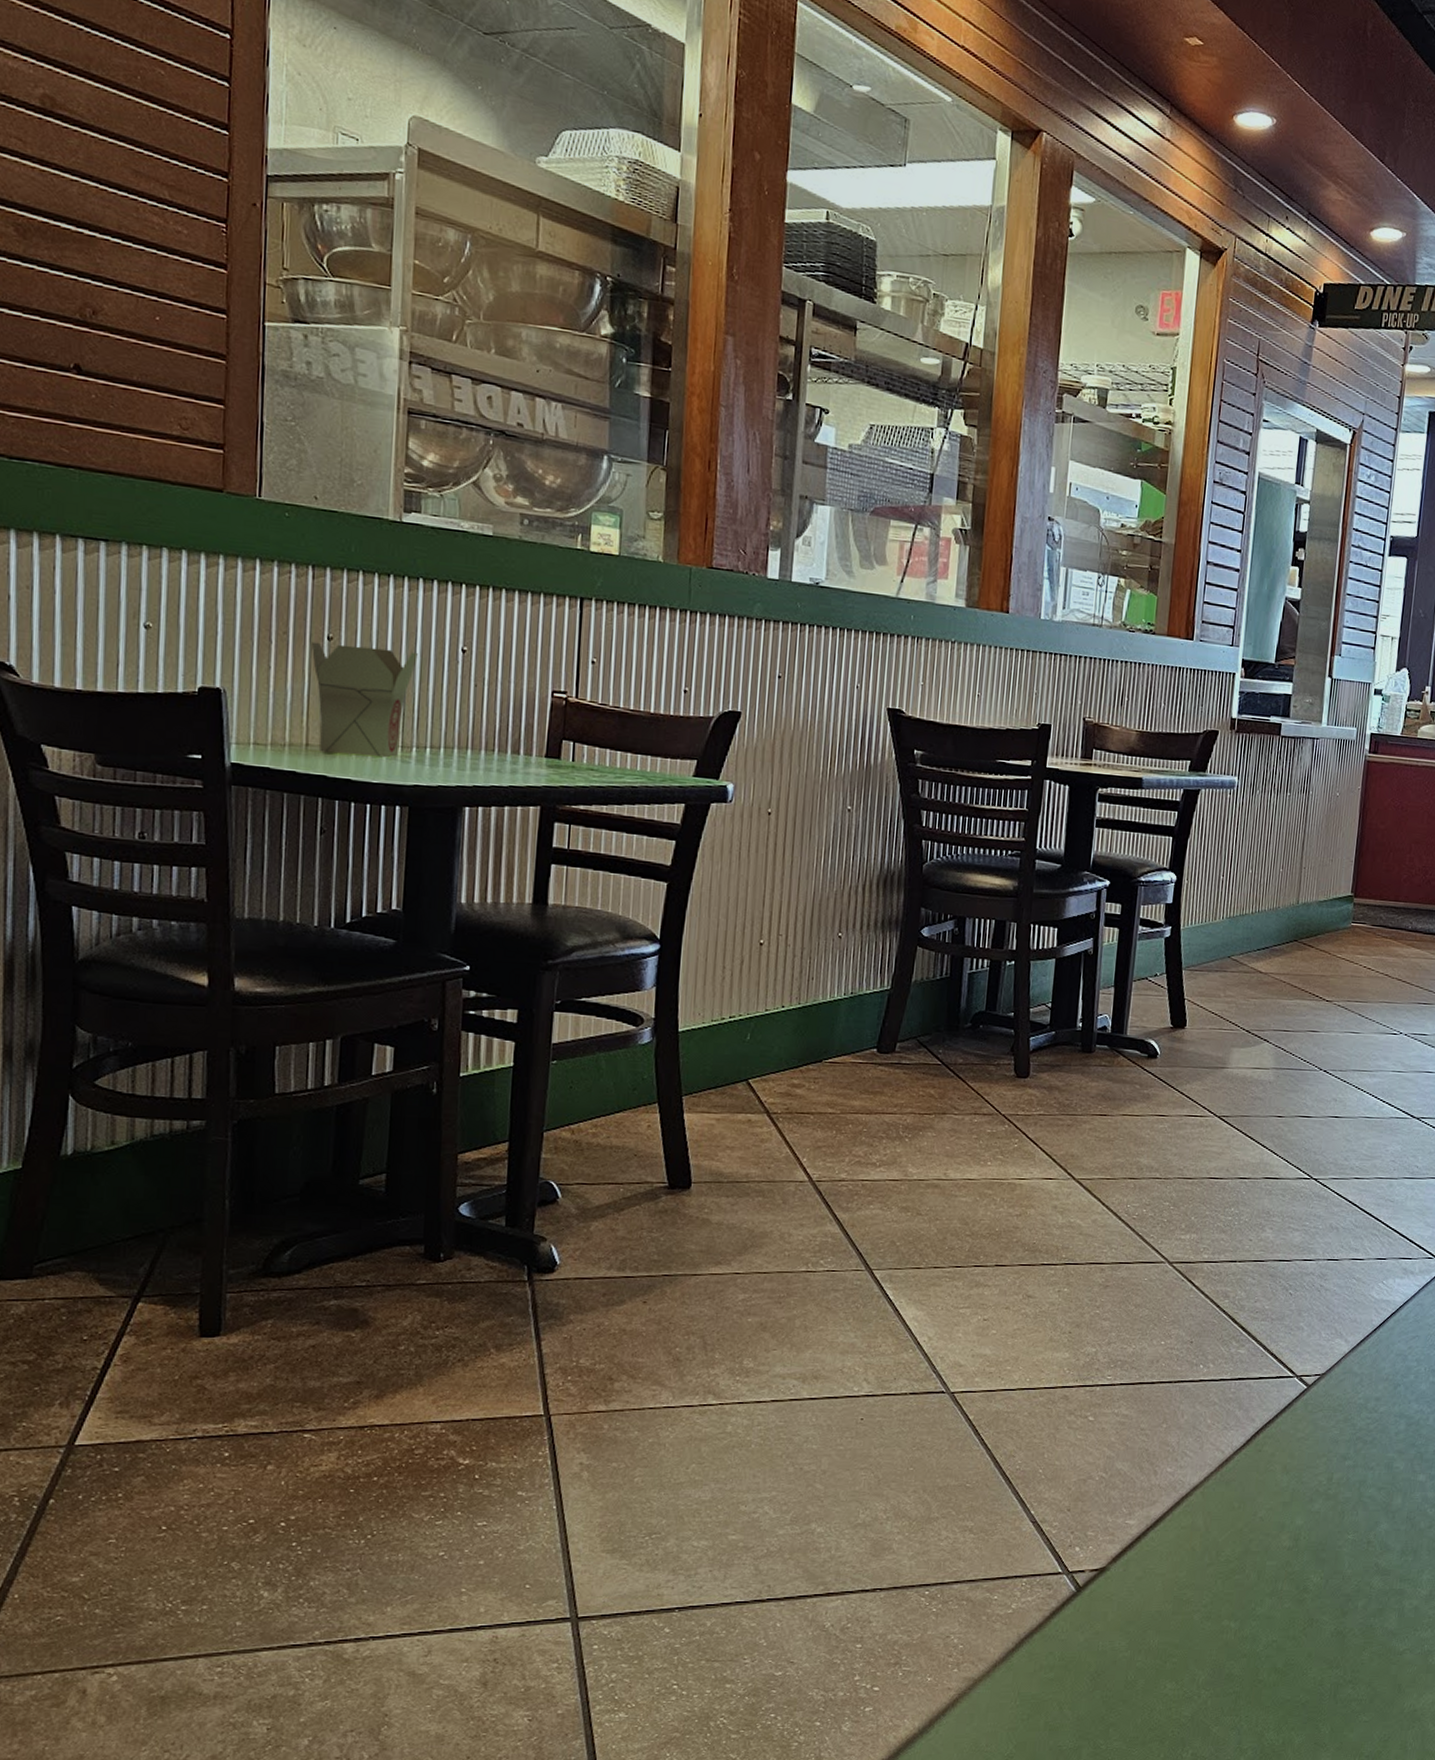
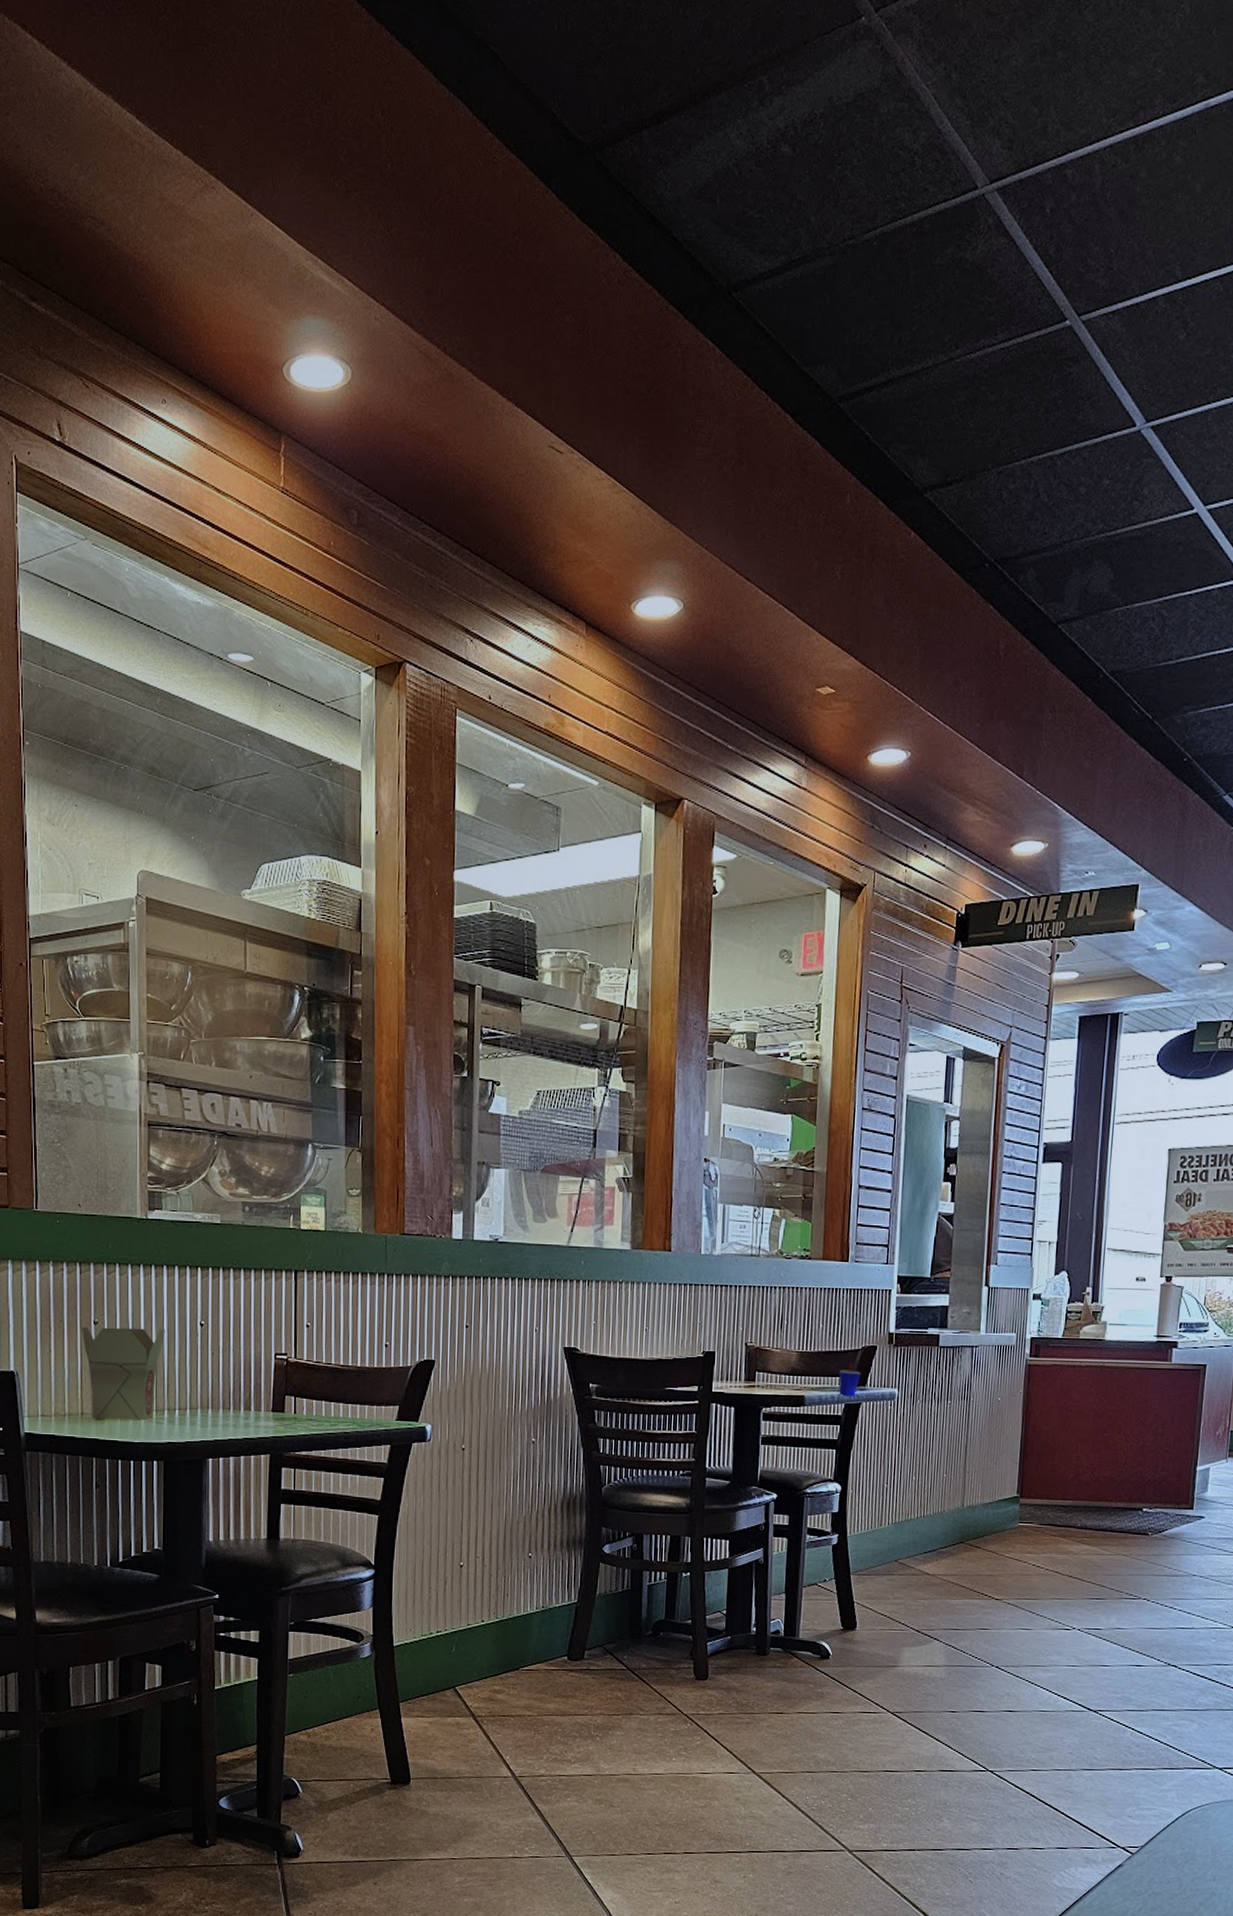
beverage cup: none [1178,746,1202,783] -> present [839,1362,861,1397]

